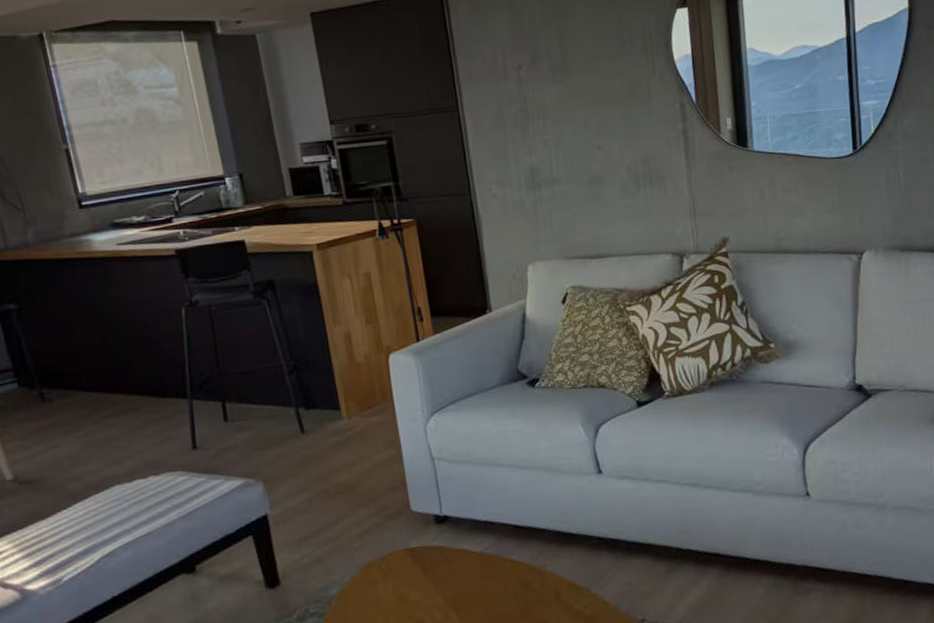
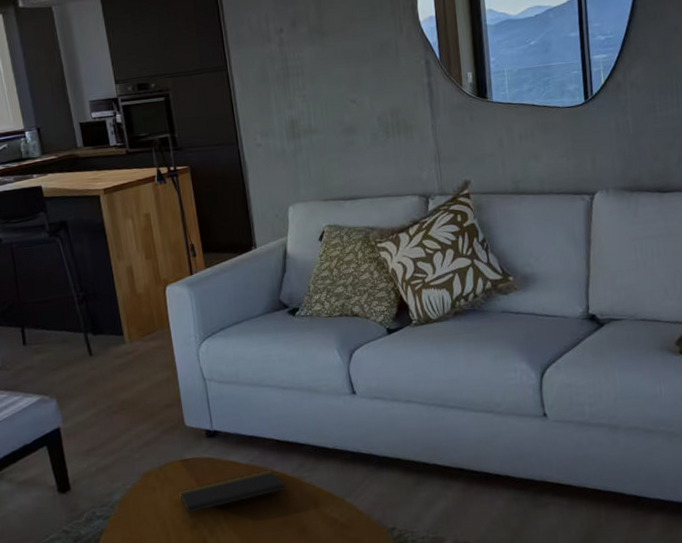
notepad: none [404,558,528,608] -> present [179,470,289,513]

